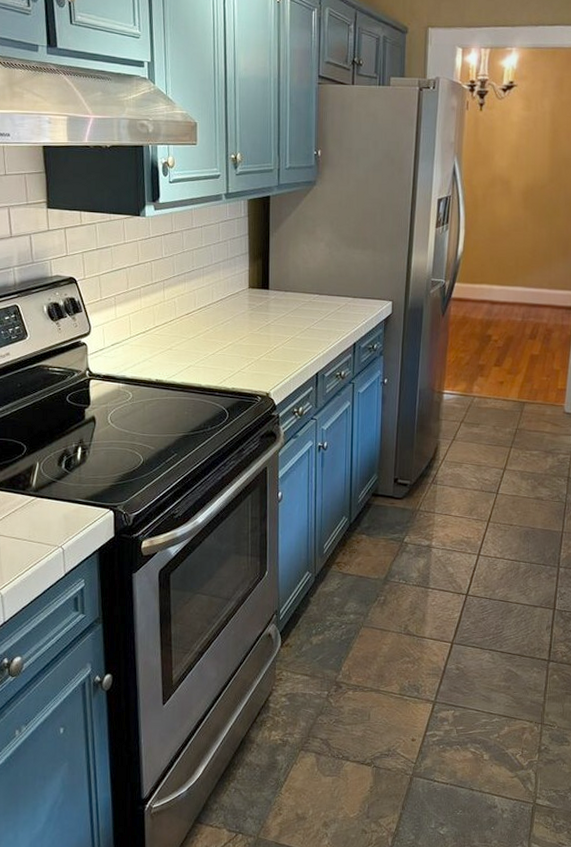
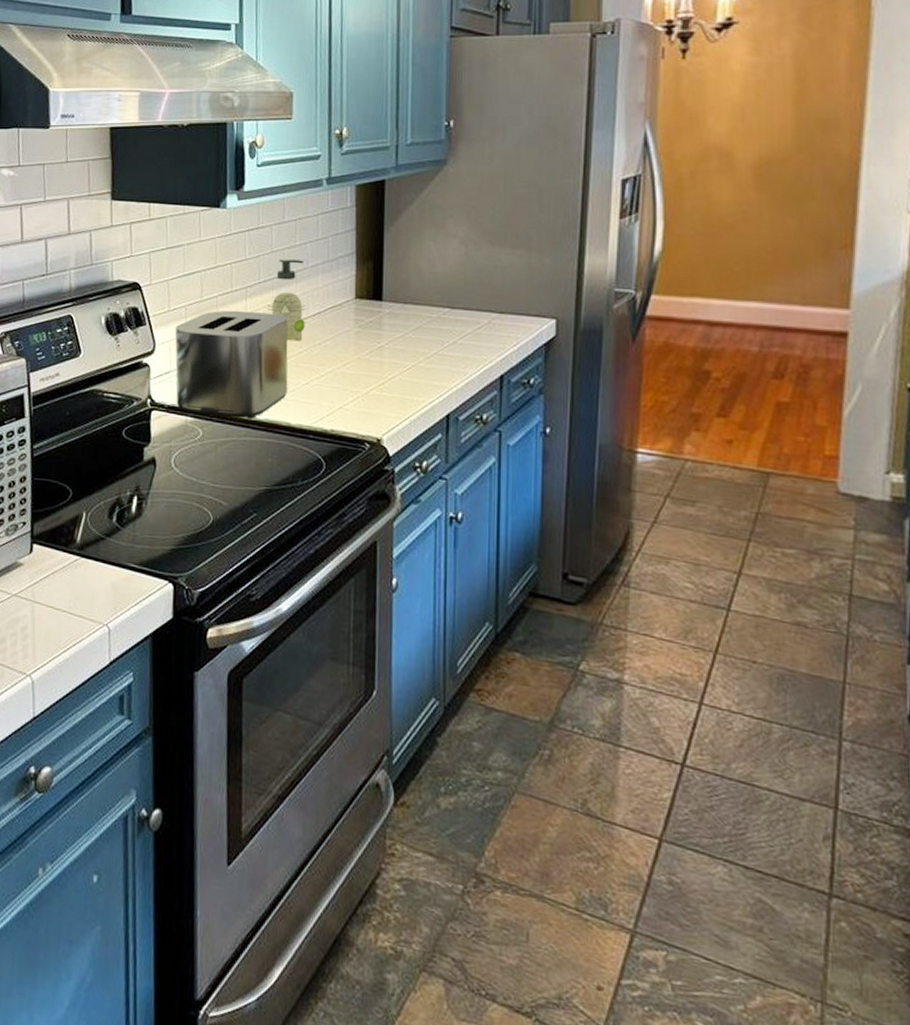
toaster: none [106,298,199,383] -> present [174,310,289,419]
soap dispenser: none [180,258,211,322] -> present [266,259,306,342]

